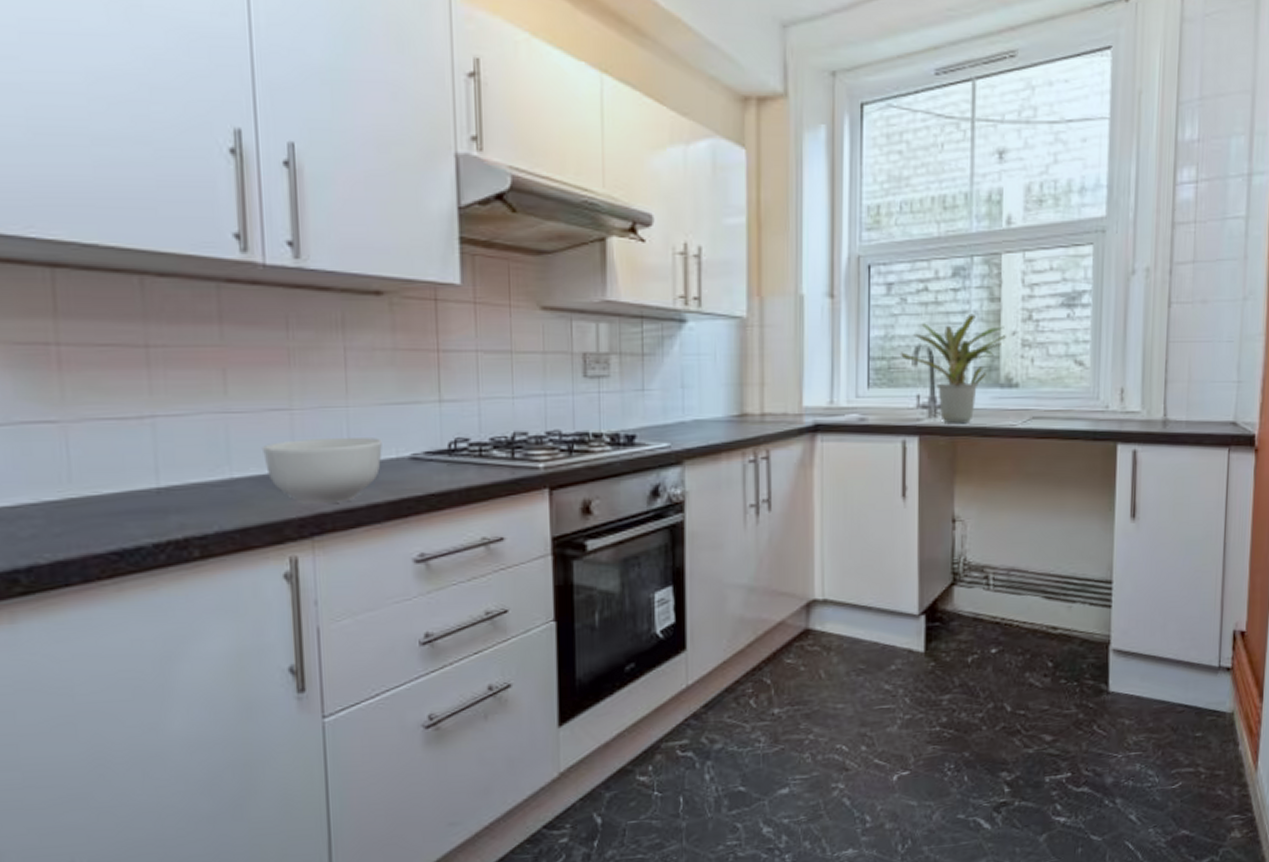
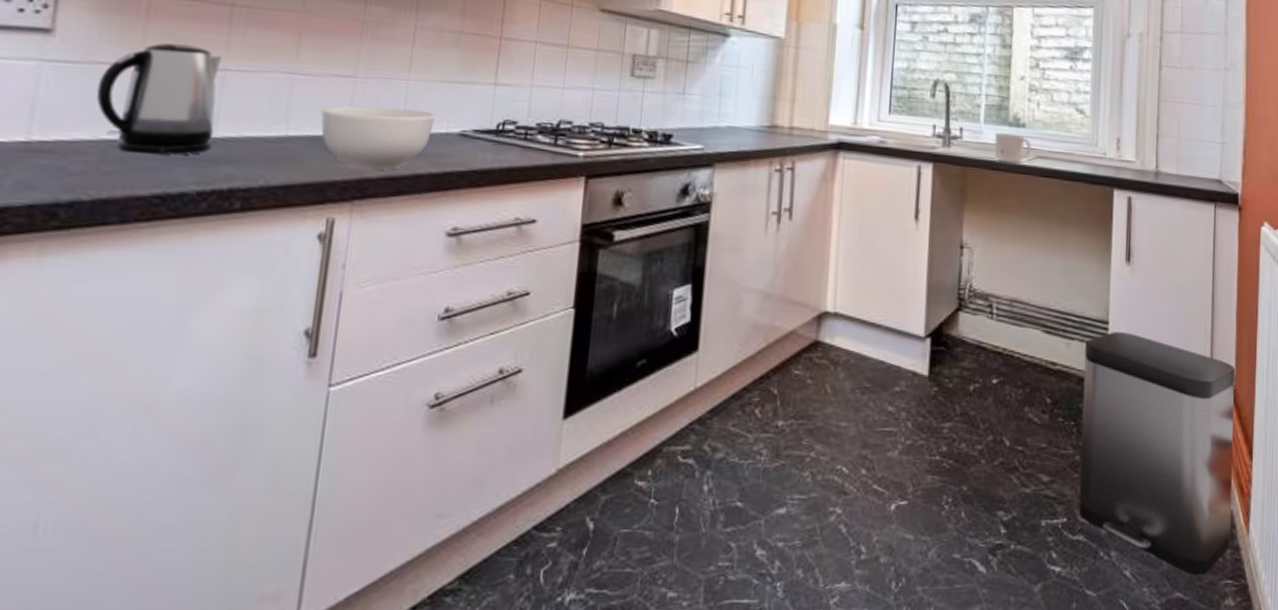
kettle: none [26,393,158,513] -> present [96,42,222,156]
potted plant: present [900,313,1006,423] -> none [919,56,1015,155]
mug: none [985,395,1026,427] -> present [994,132,1031,163]
pedal bin: none [1083,590,1247,812] -> present [1079,332,1236,574]

